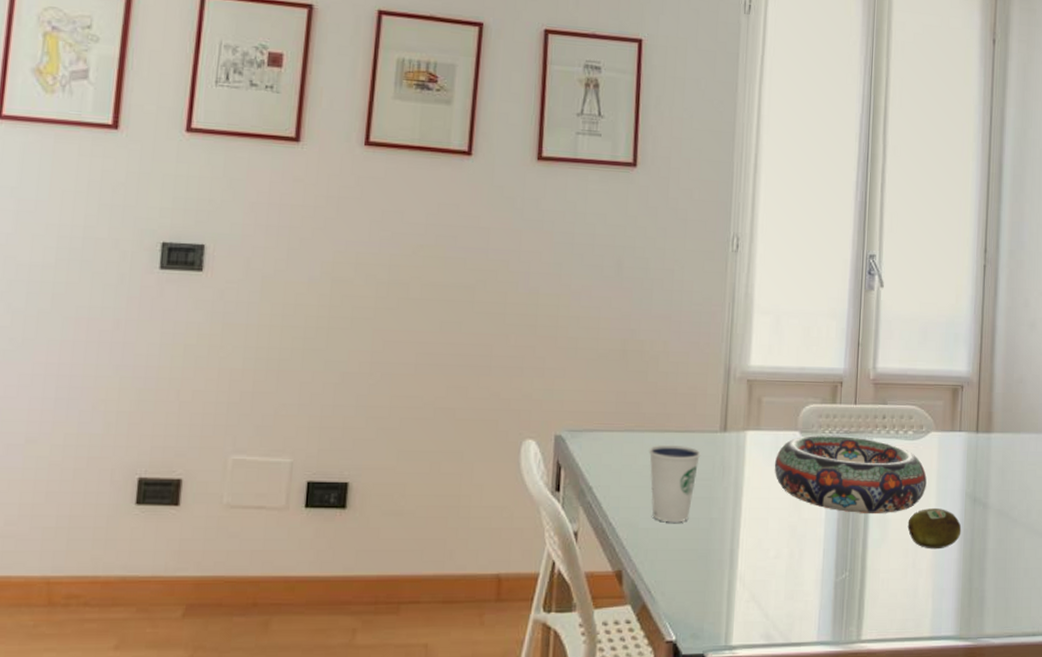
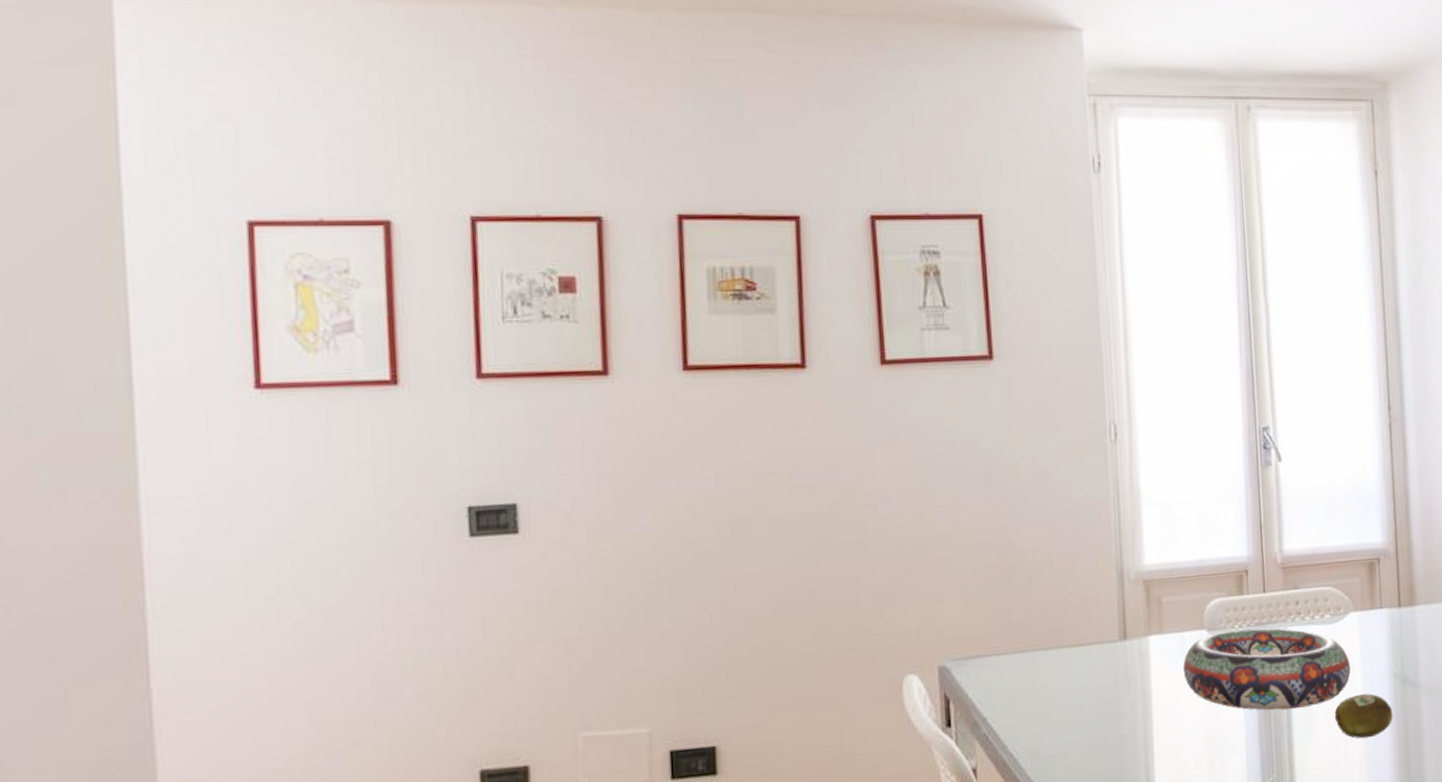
dixie cup: present [648,444,701,523] -> none [1043,660,1102,746]

